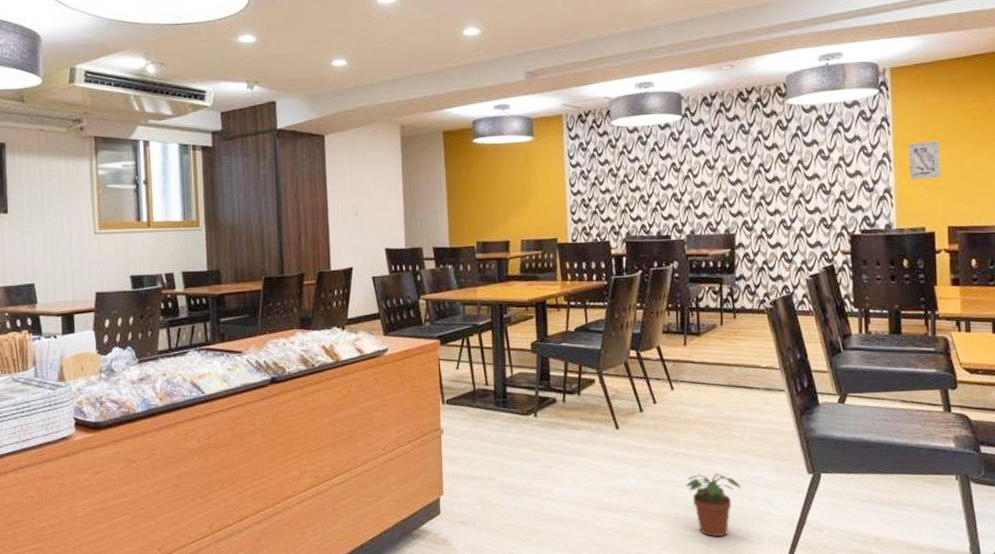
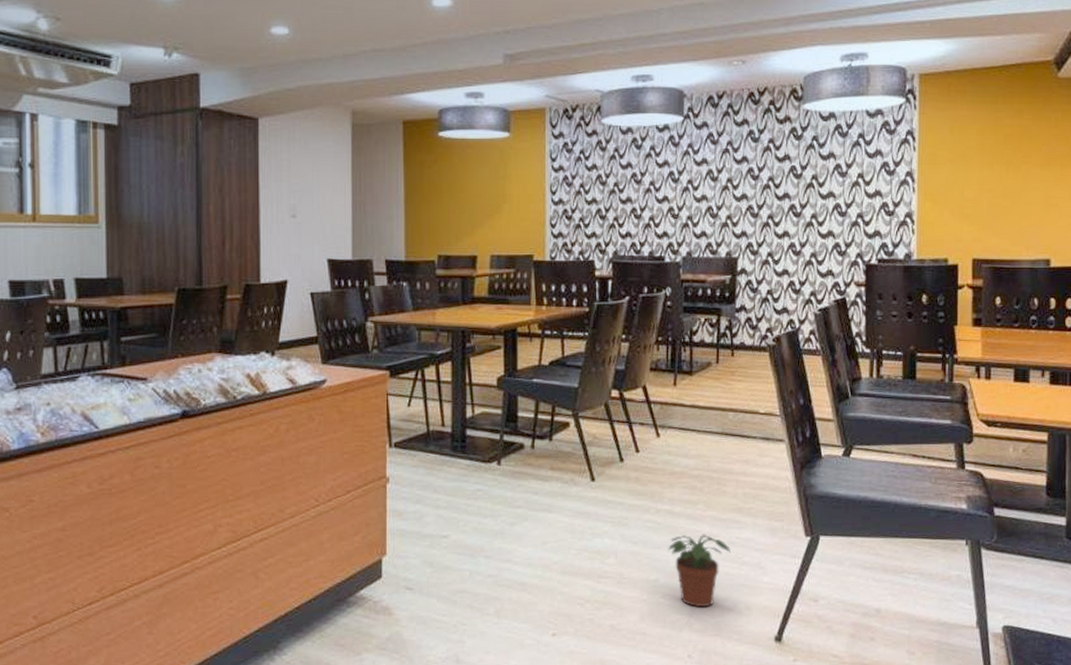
wall art: present [908,141,940,179] -> none [933,160,969,203]

